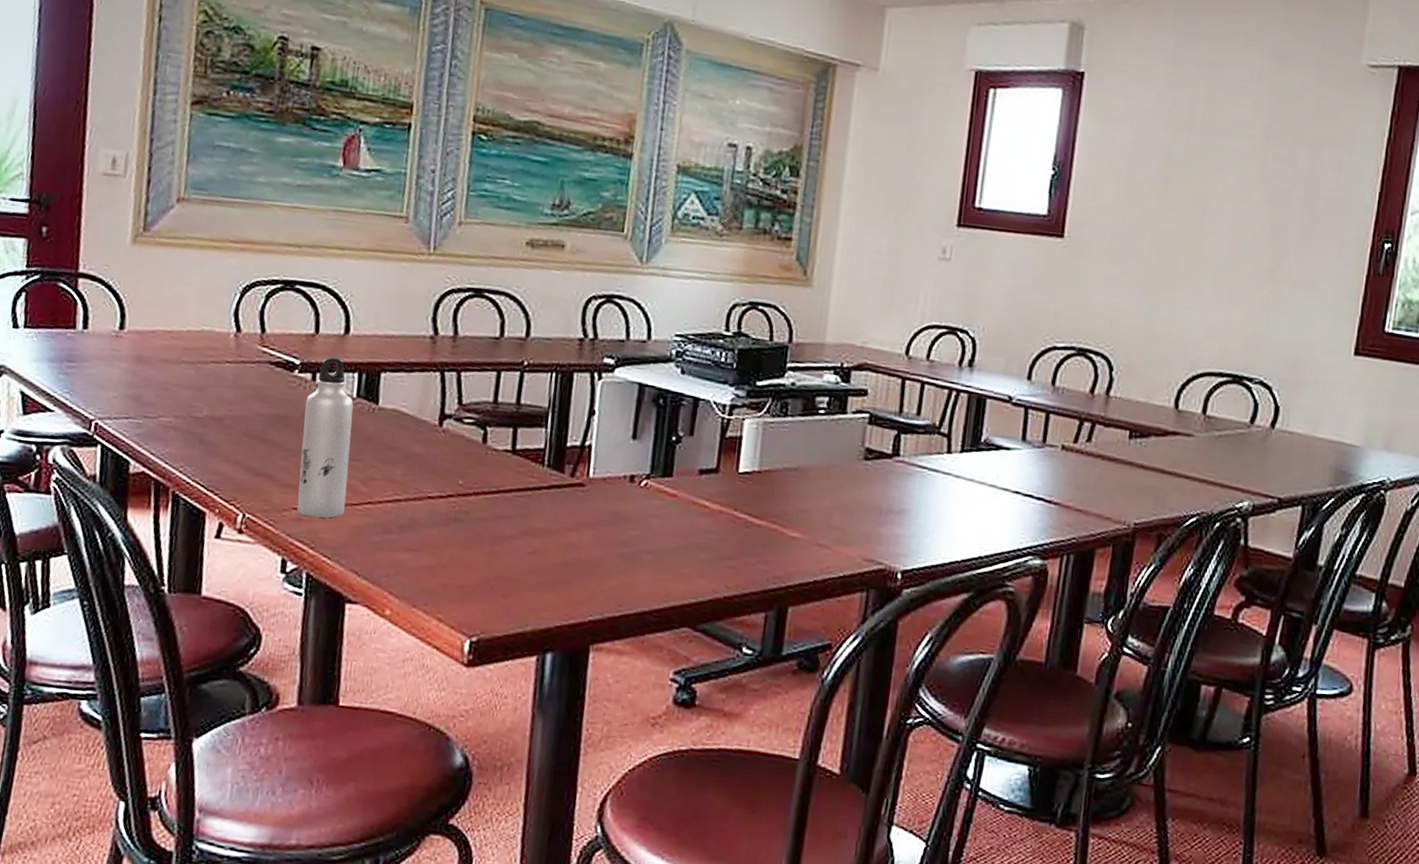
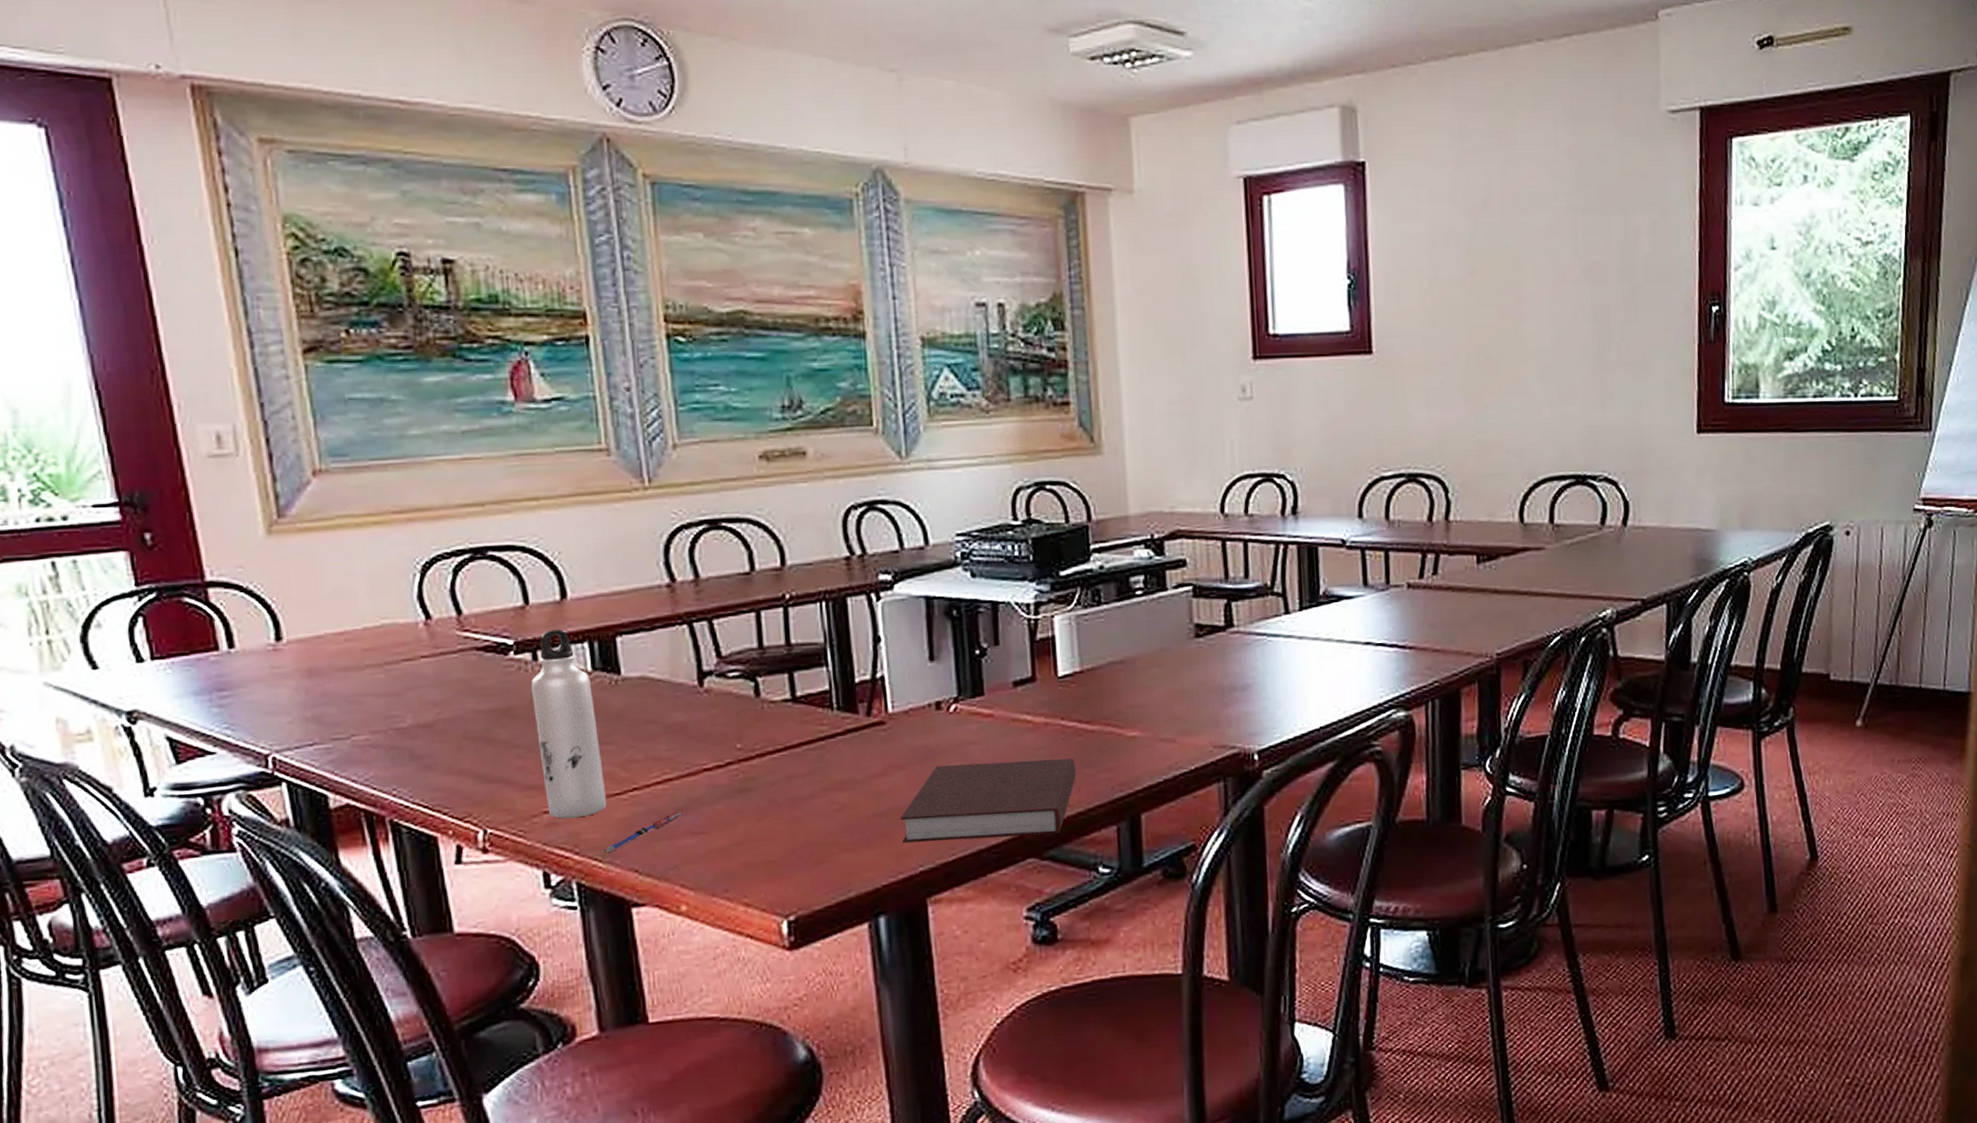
pen: none [332,528,403,553] -> present [602,811,683,853]
notebook: none [578,530,740,610] -> present [900,758,1076,843]

